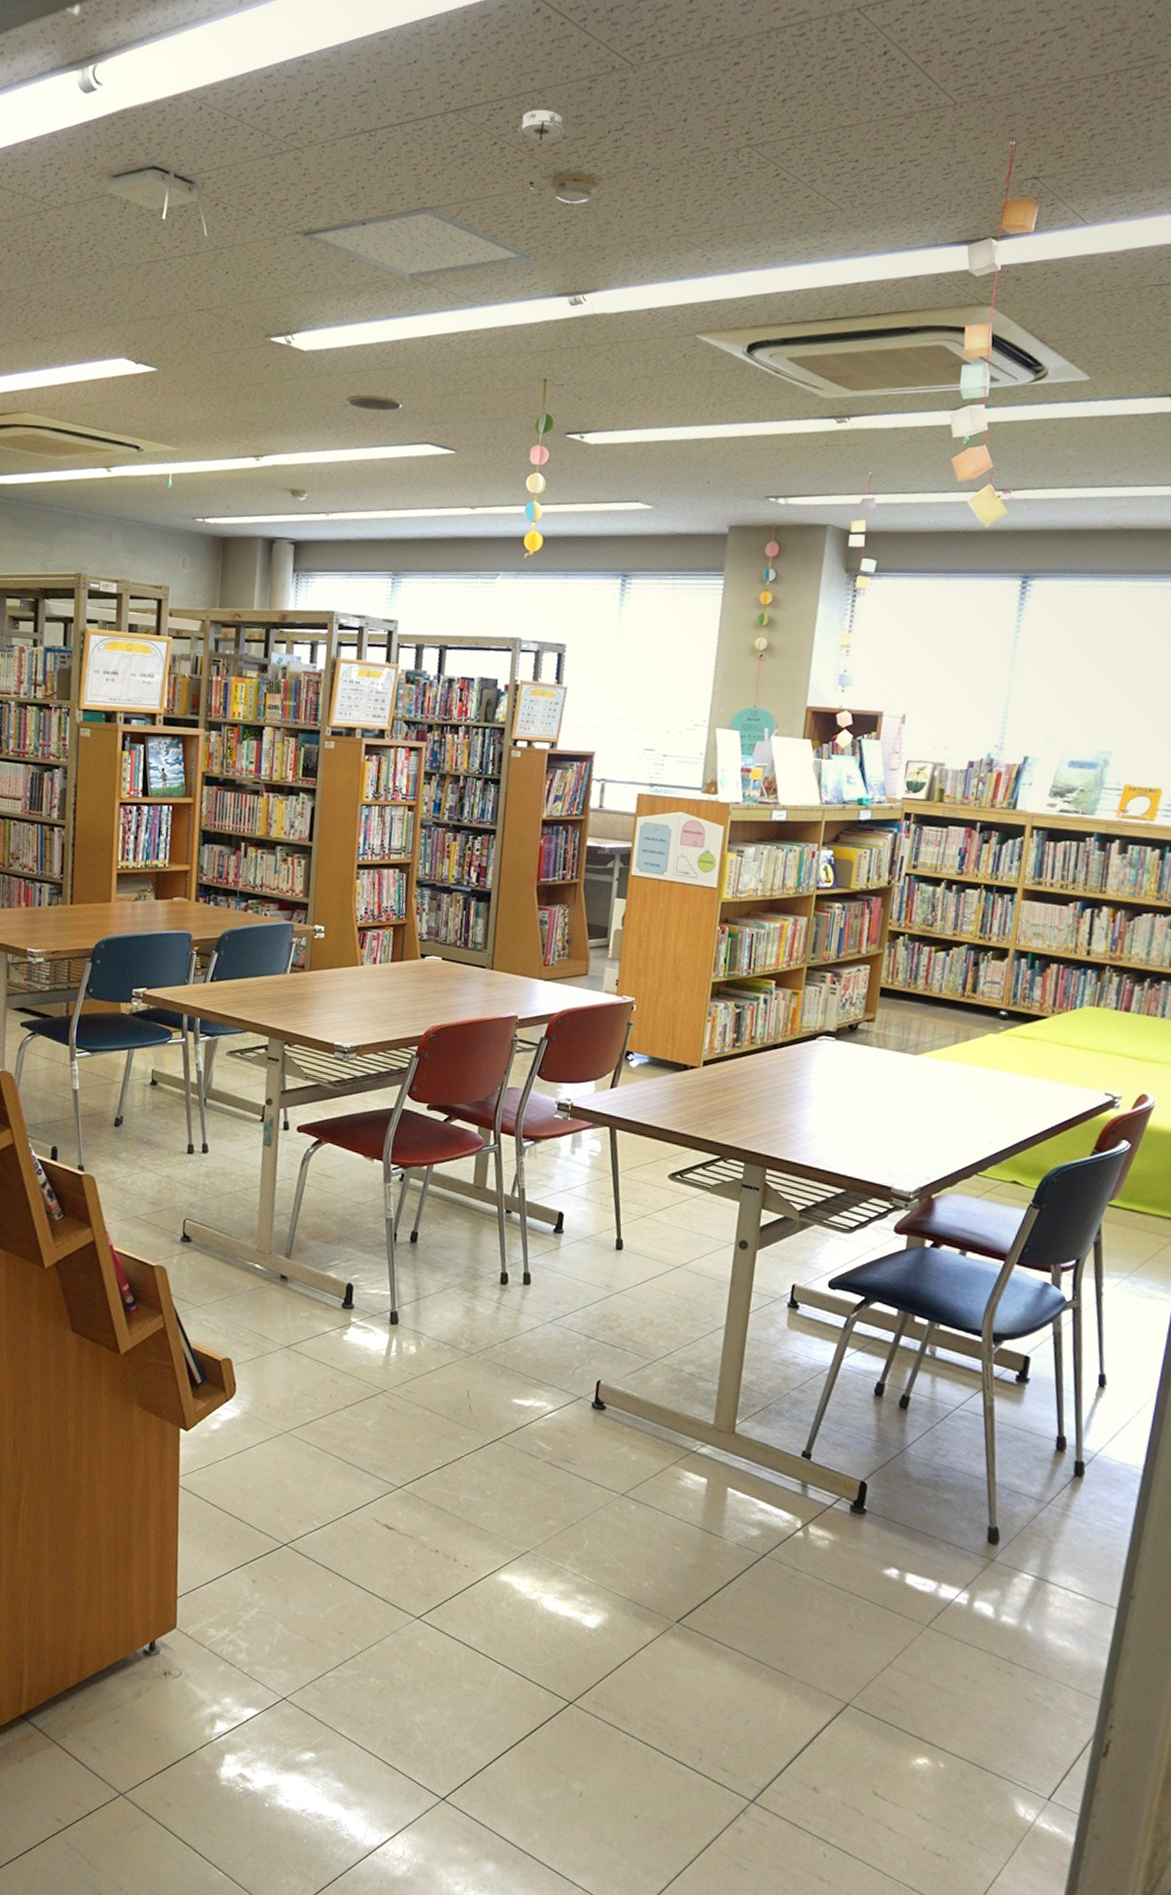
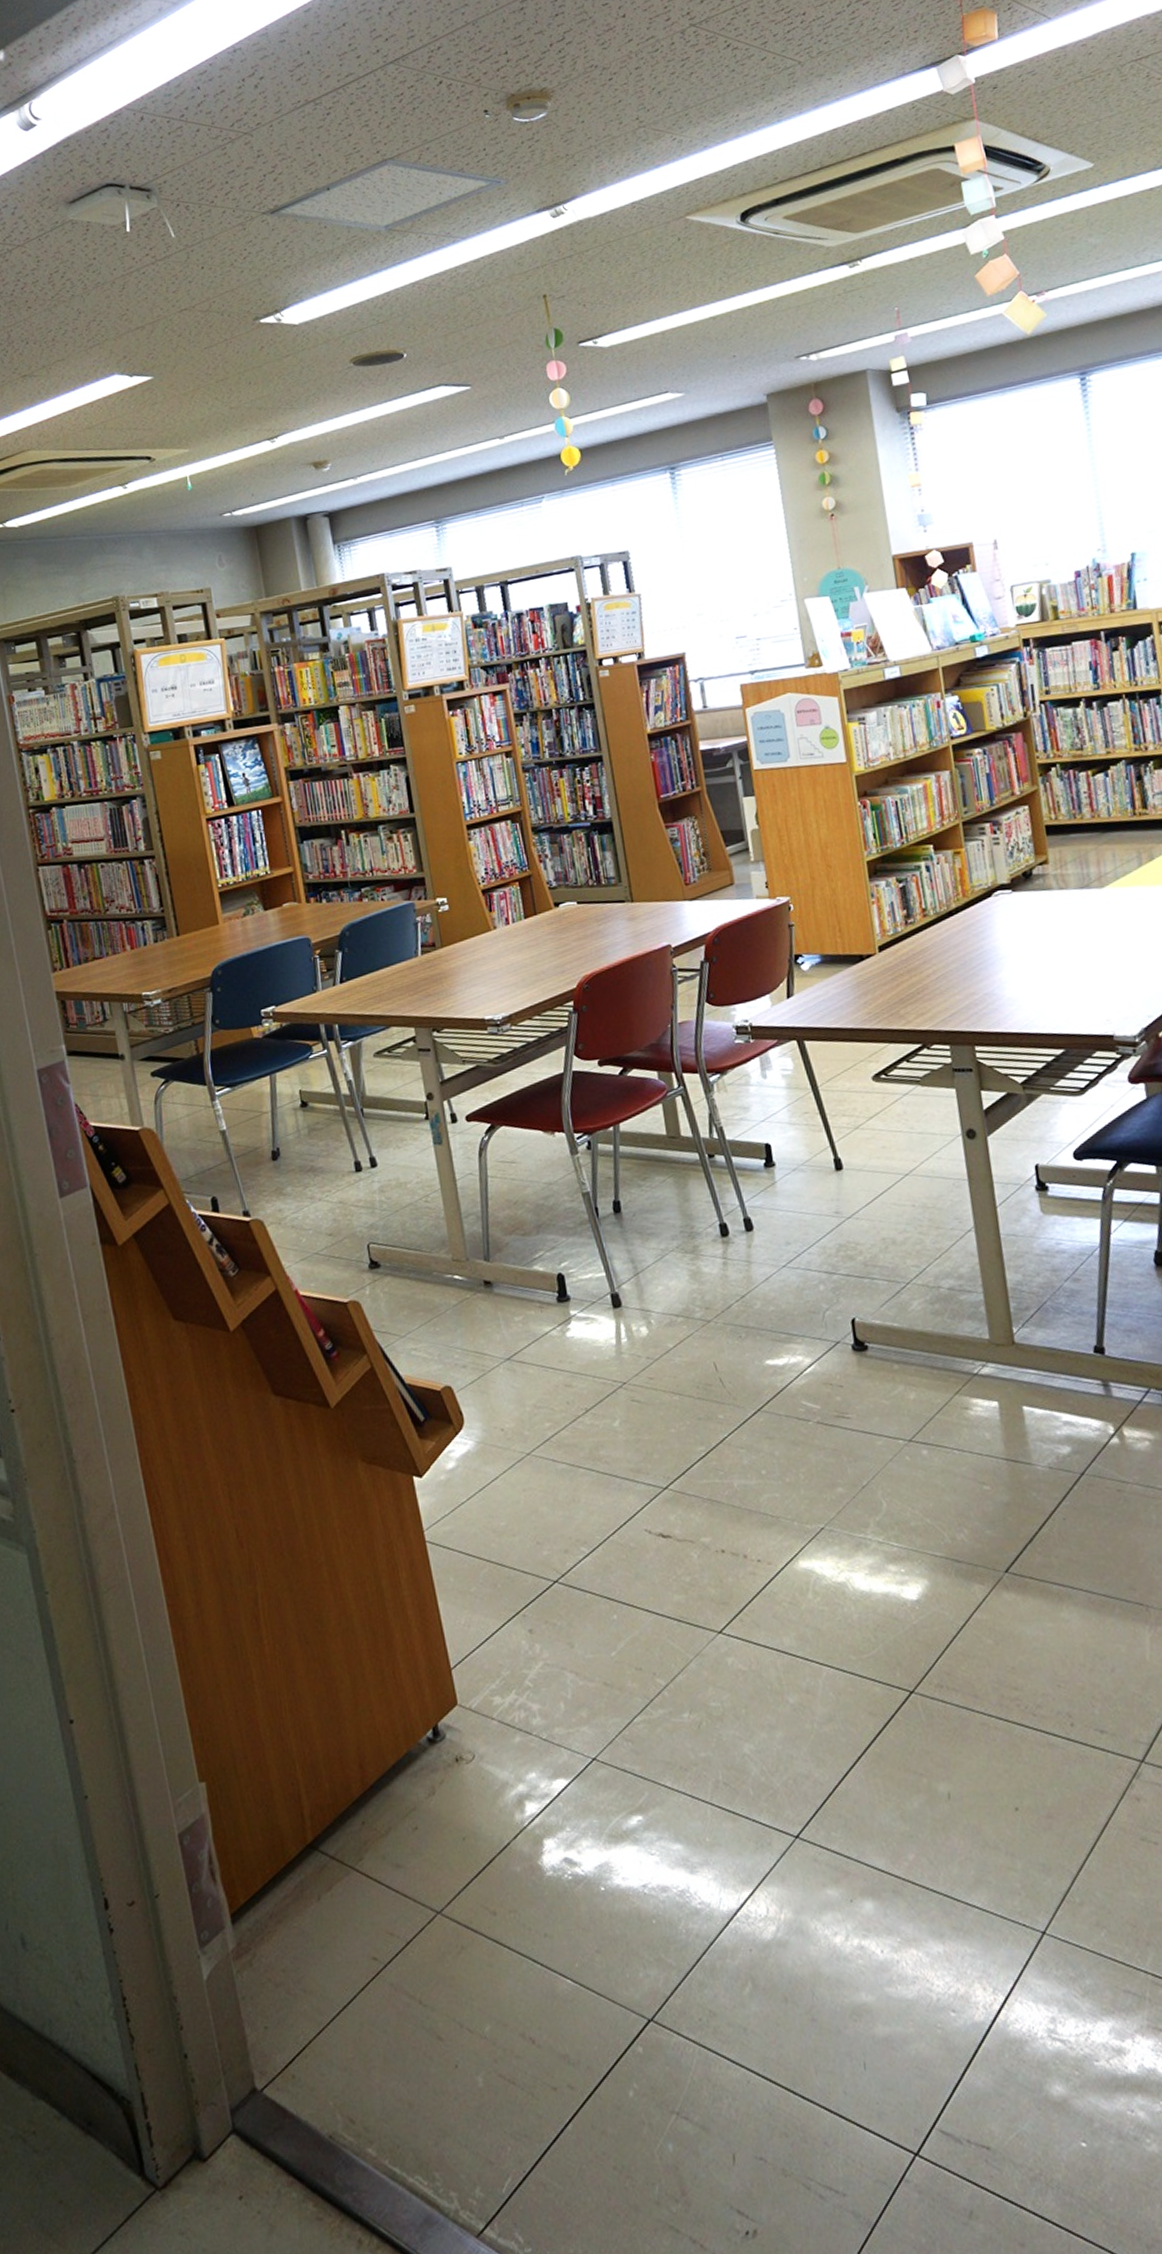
smoke detector: present [514,109,566,141] -> none [458,39,508,75]

